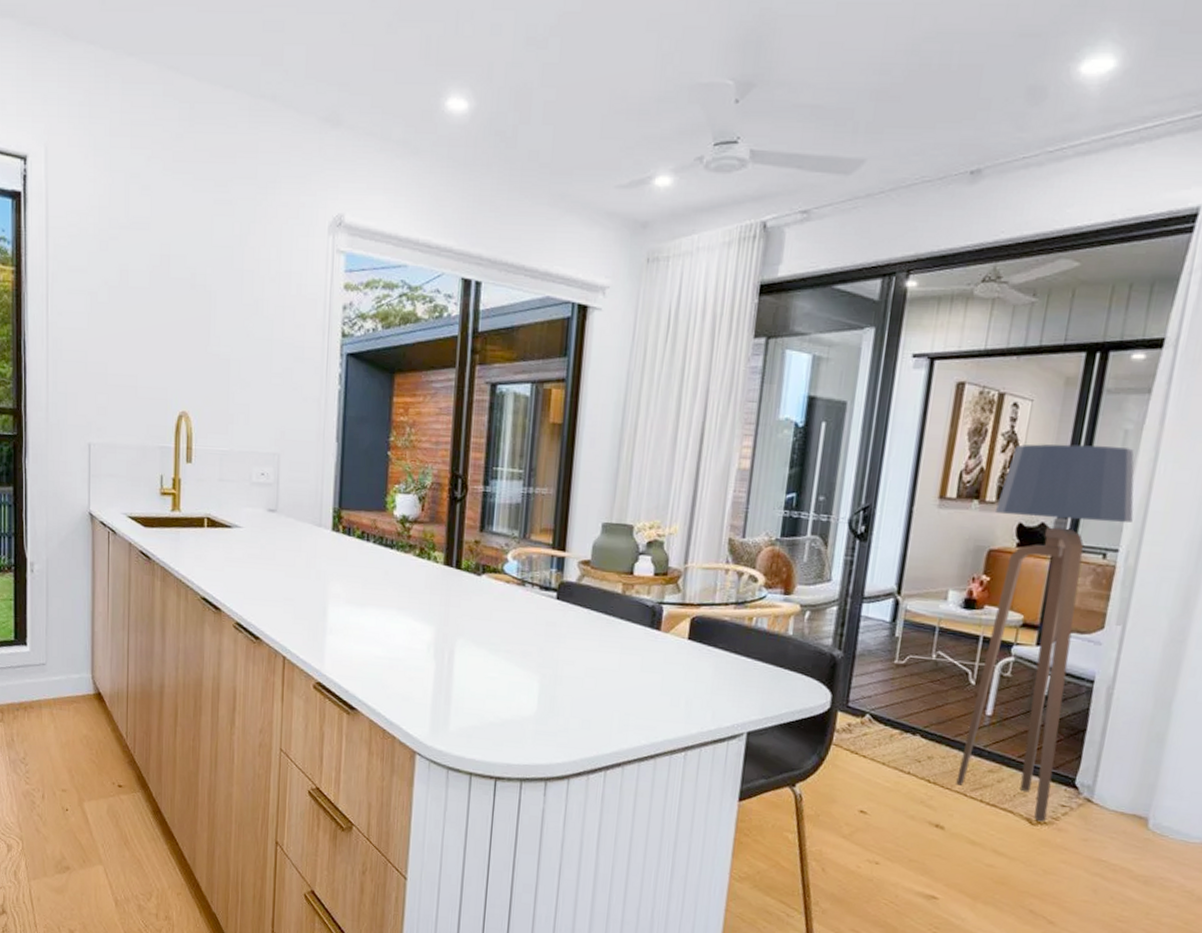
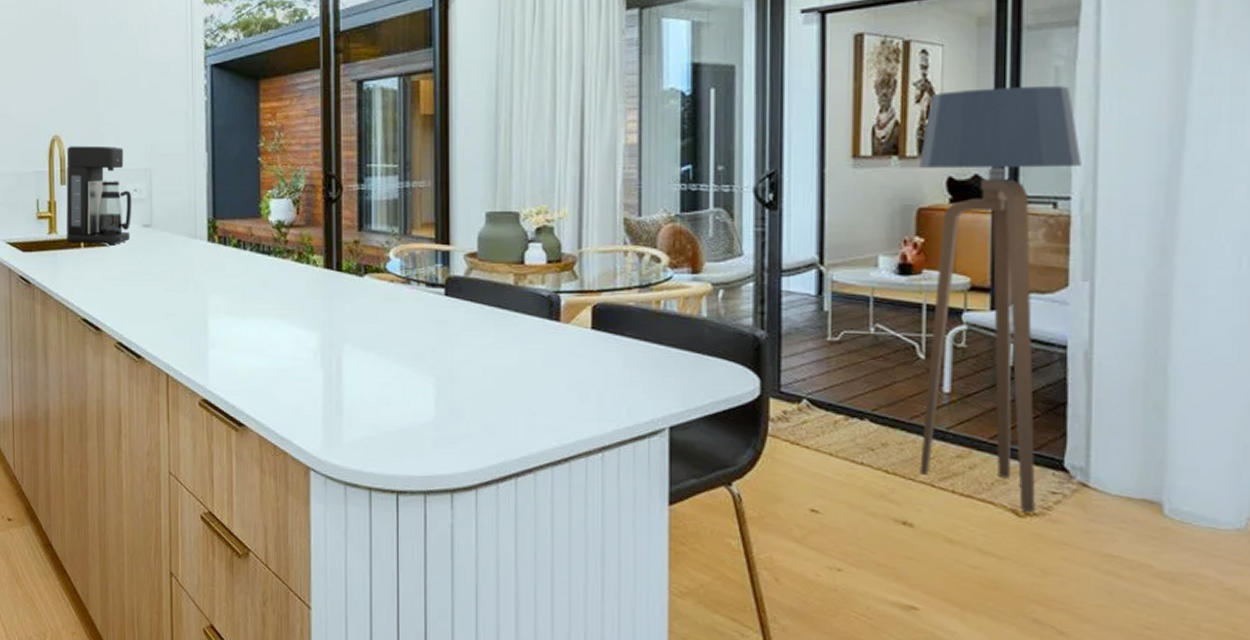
coffee maker: none [189,424,259,527] -> present [66,145,132,246]

